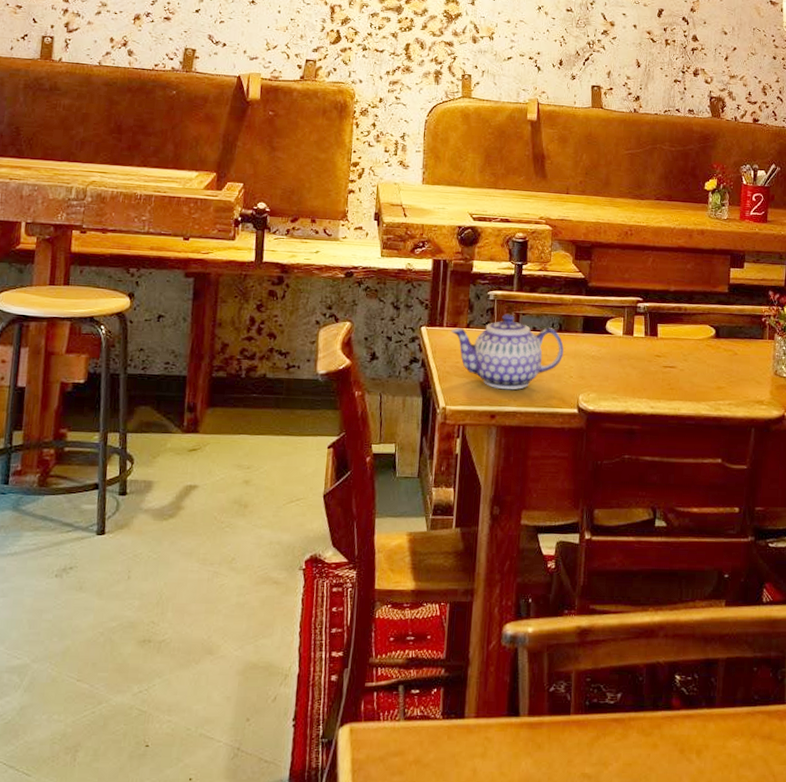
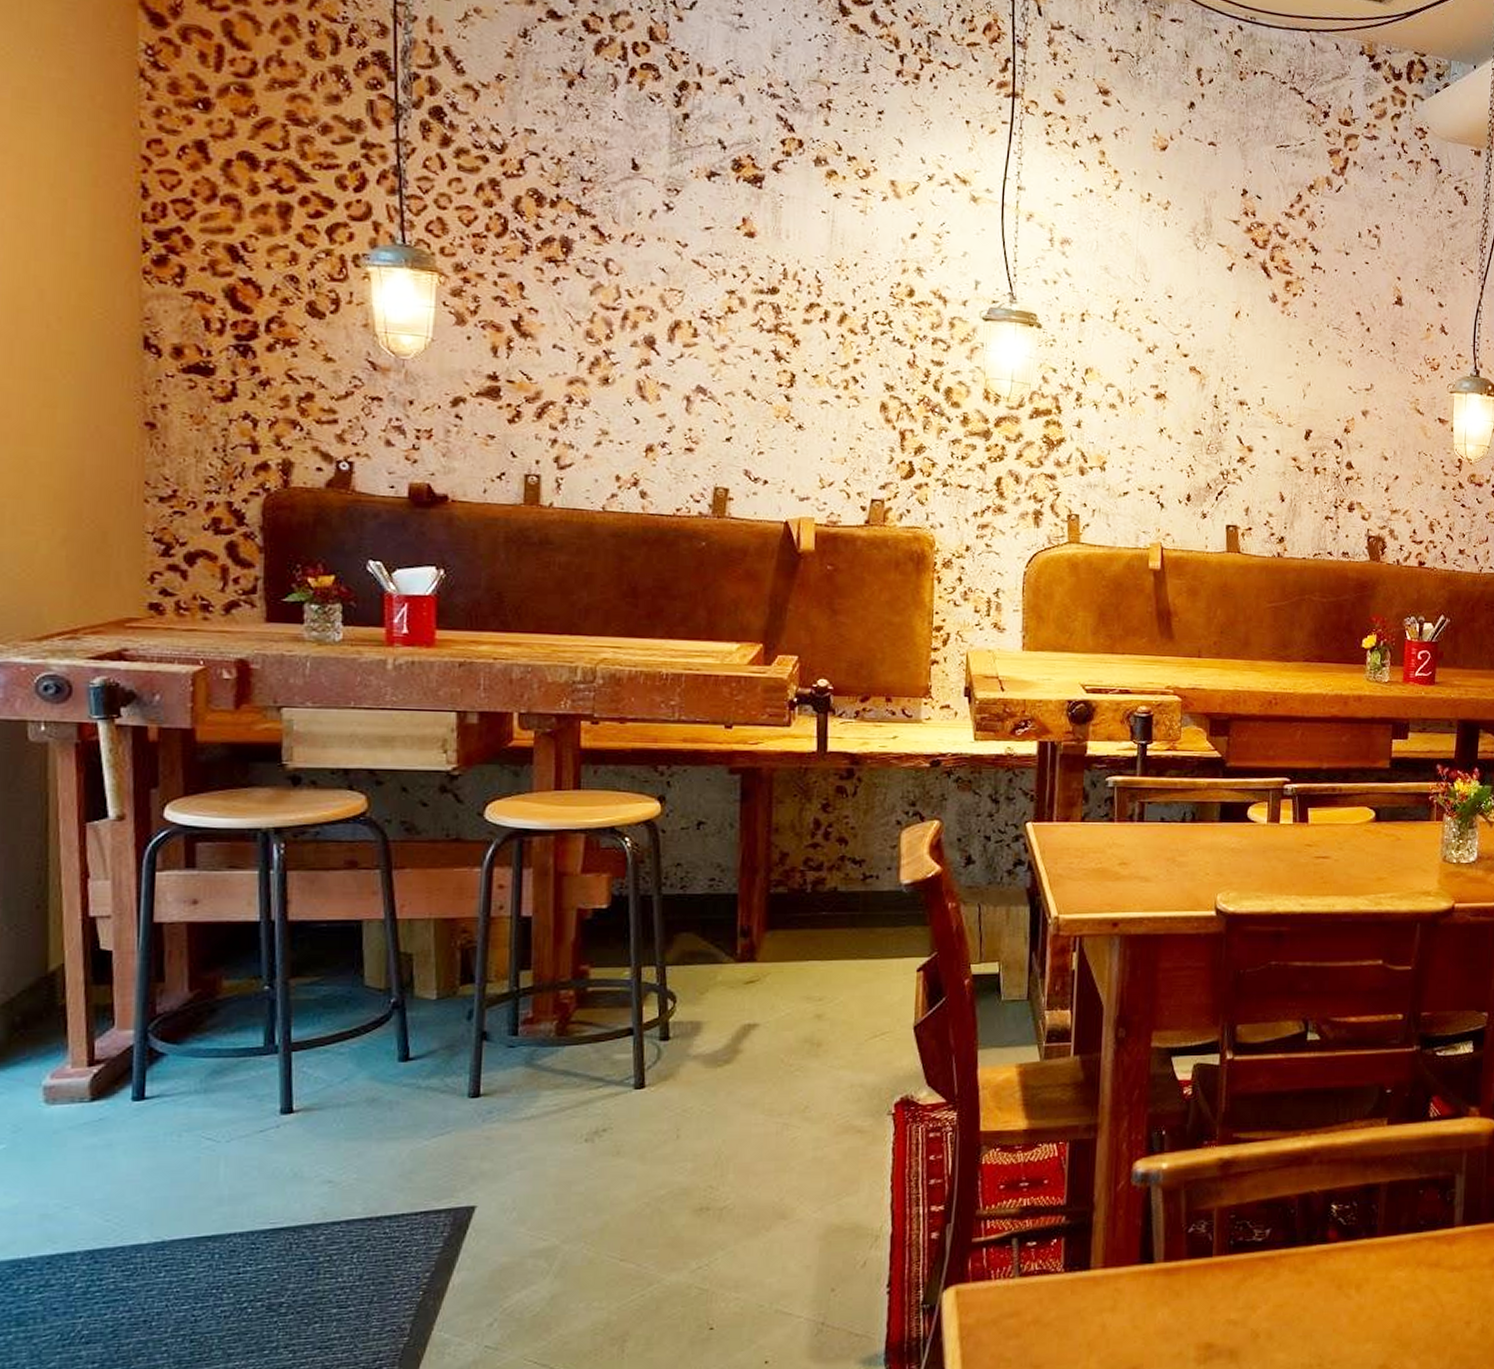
teapot: present [451,313,564,390] -> none [1062,802,1198,893]

